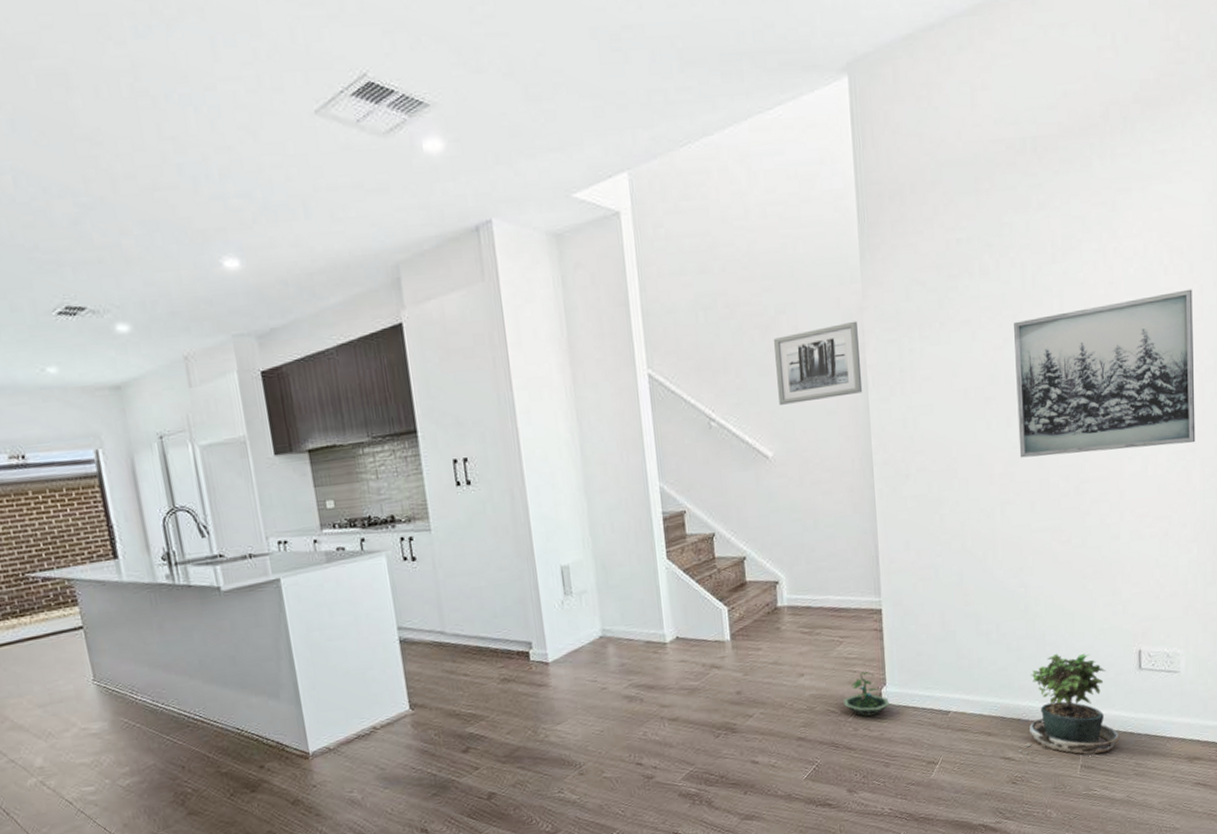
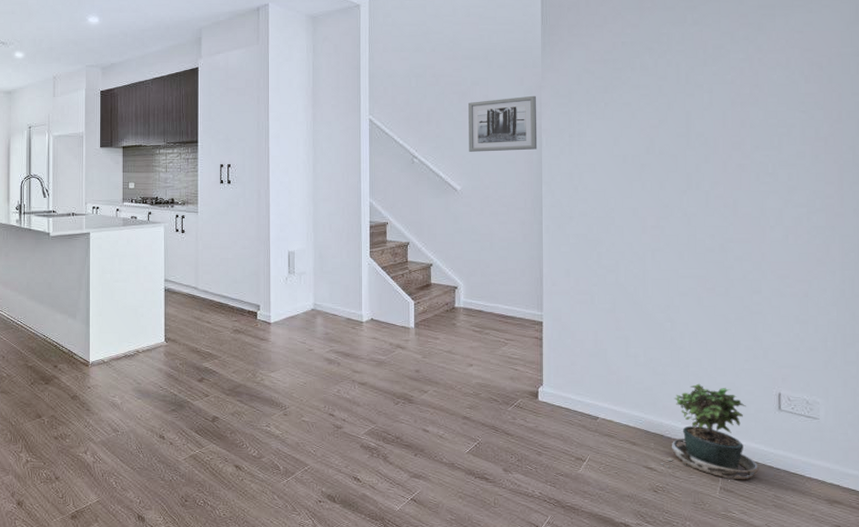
terrarium: present [844,671,890,717] -> none [505,371,546,409]
wall art: present [1014,289,1196,458] -> none [669,96,835,221]

